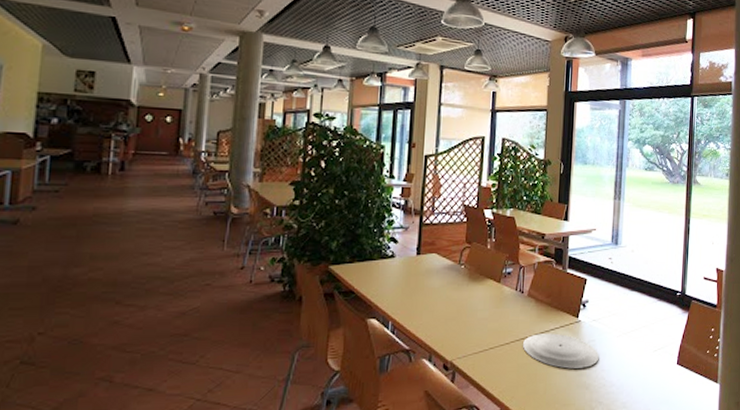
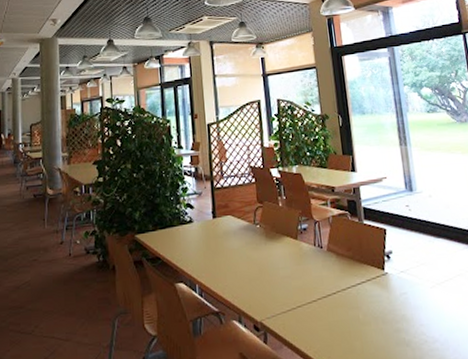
plate: present [522,333,599,369] -> none [330,287,415,325]

